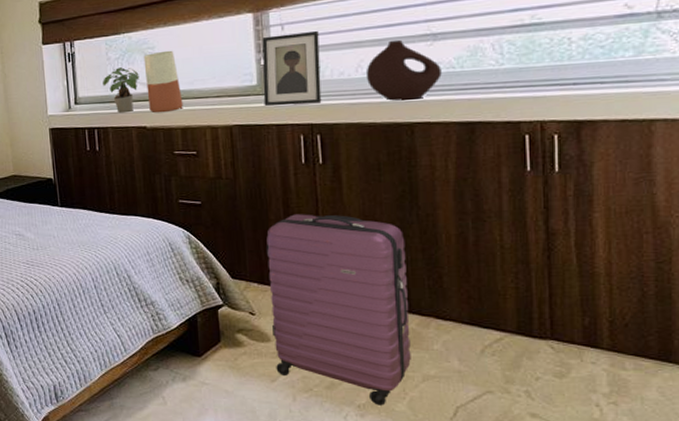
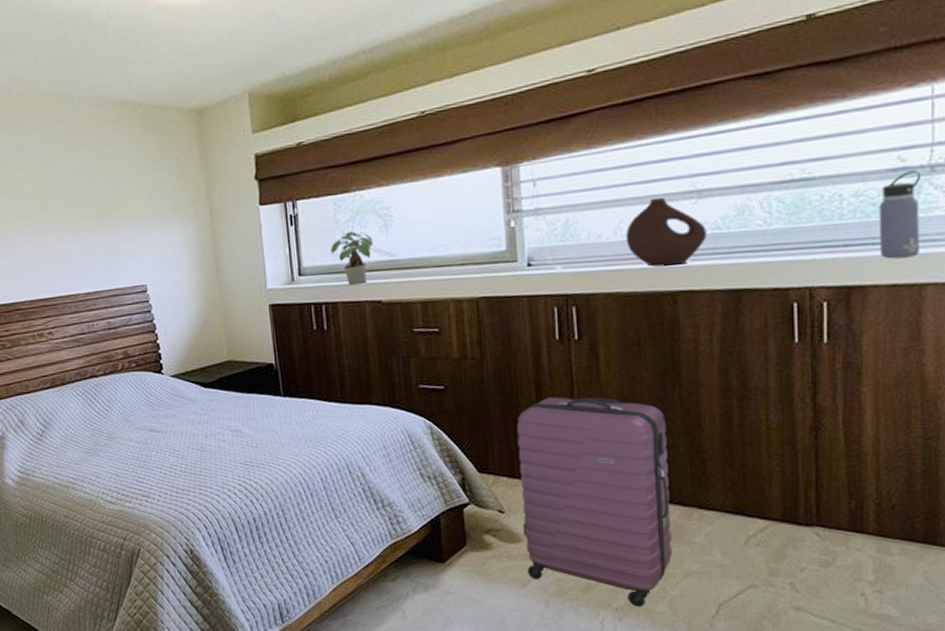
vase: present [143,50,183,114] -> none [377,210,423,285]
picture frame: present [262,30,322,107] -> none [511,187,578,275]
water bottle: none [607,16,649,97] -> present [879,170,922,259]

